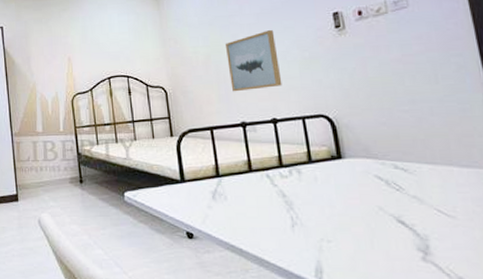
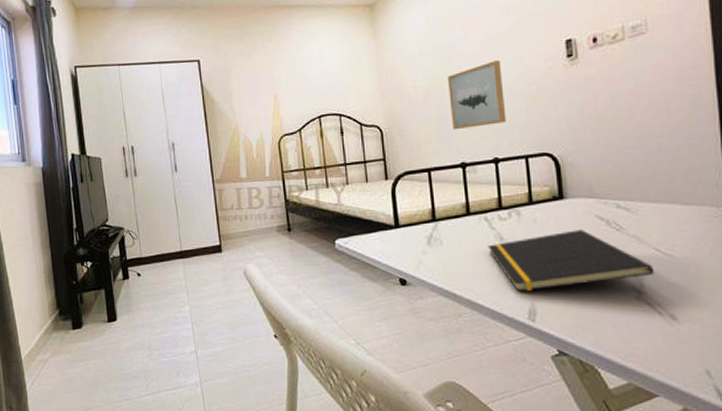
notepad: none [270,189,439,249] -> present [487,230,655,292]

